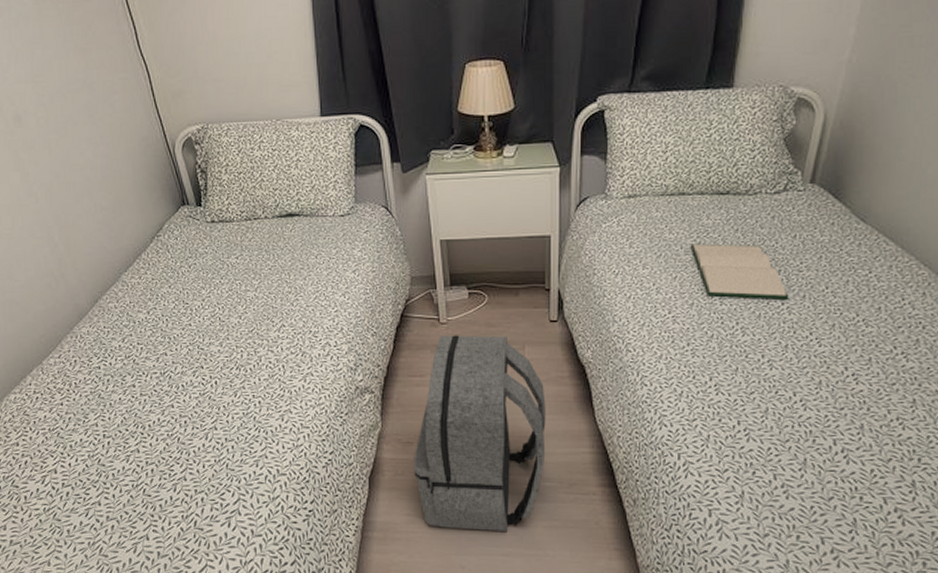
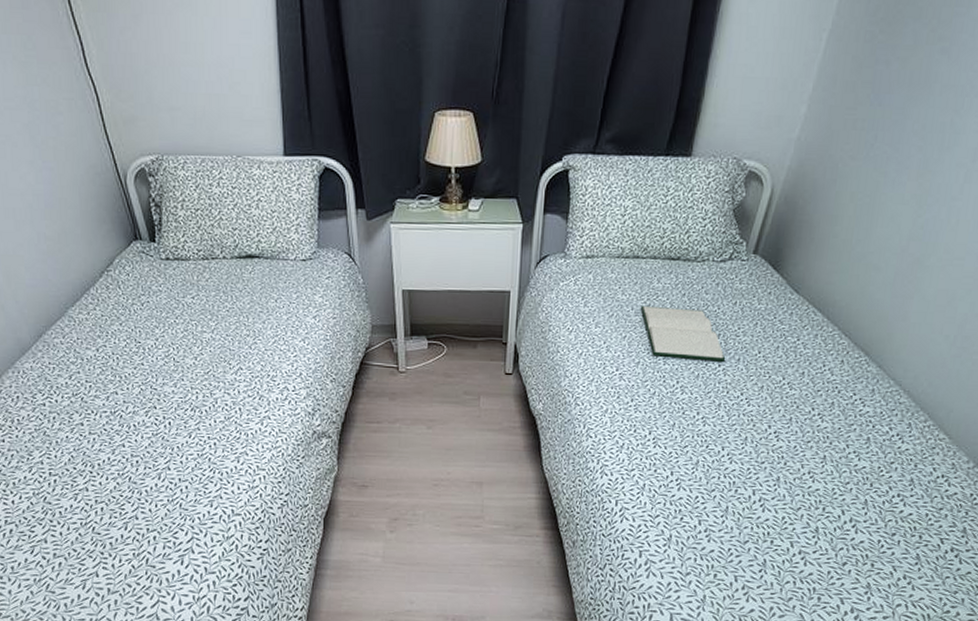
backpack: present [414,335,546,531] -> none [368,383,497,570]

